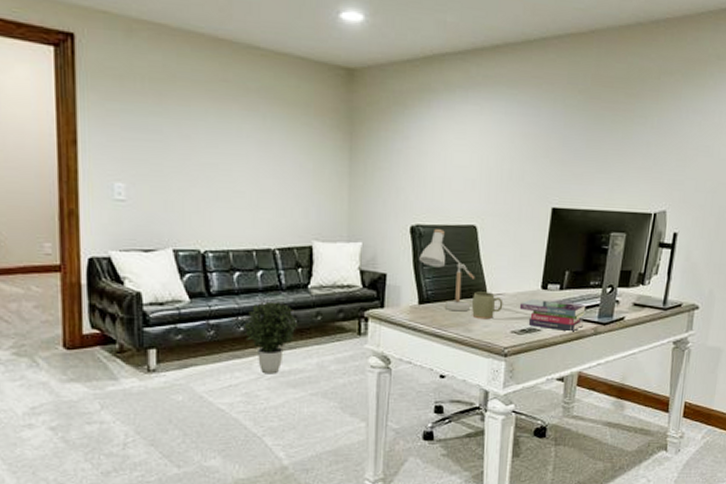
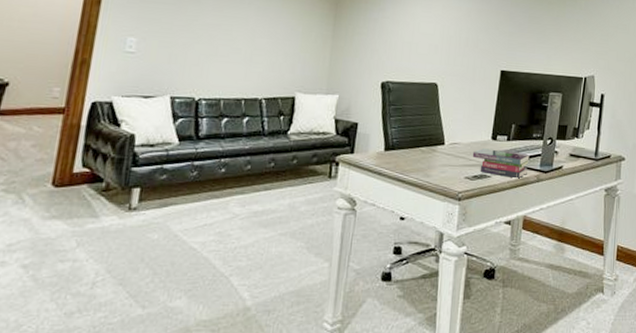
potted plant: present [245,301,298,374] -> none [225,145,276,214]
desk lamp: present [419,228,476,312] -> none [387,84,435,159]
mug: present [472,291,503,318] -> none [431,140,459,165]

